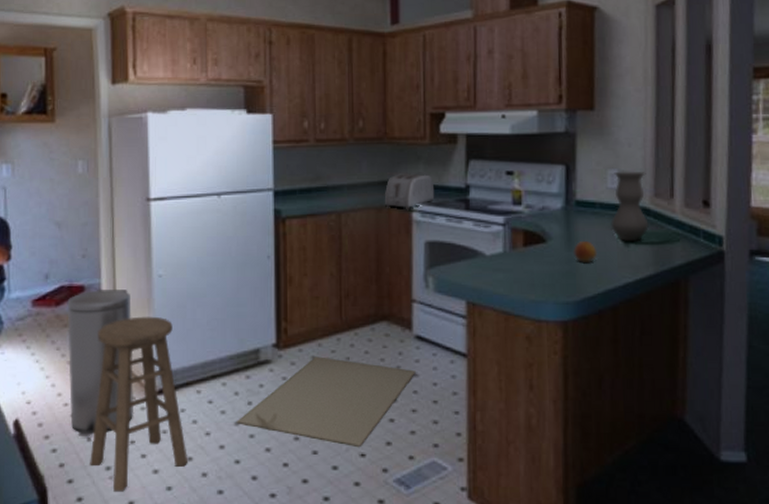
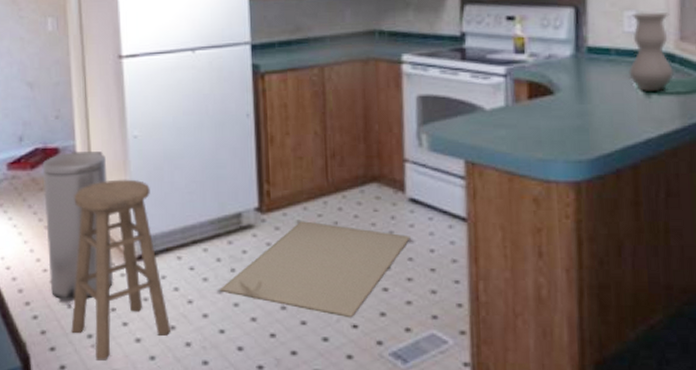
toaster: present [384,173,435,210] -> none [370,21,427,62]
fruit: present [572,240,597,264] -> none [585,91,614,117]

